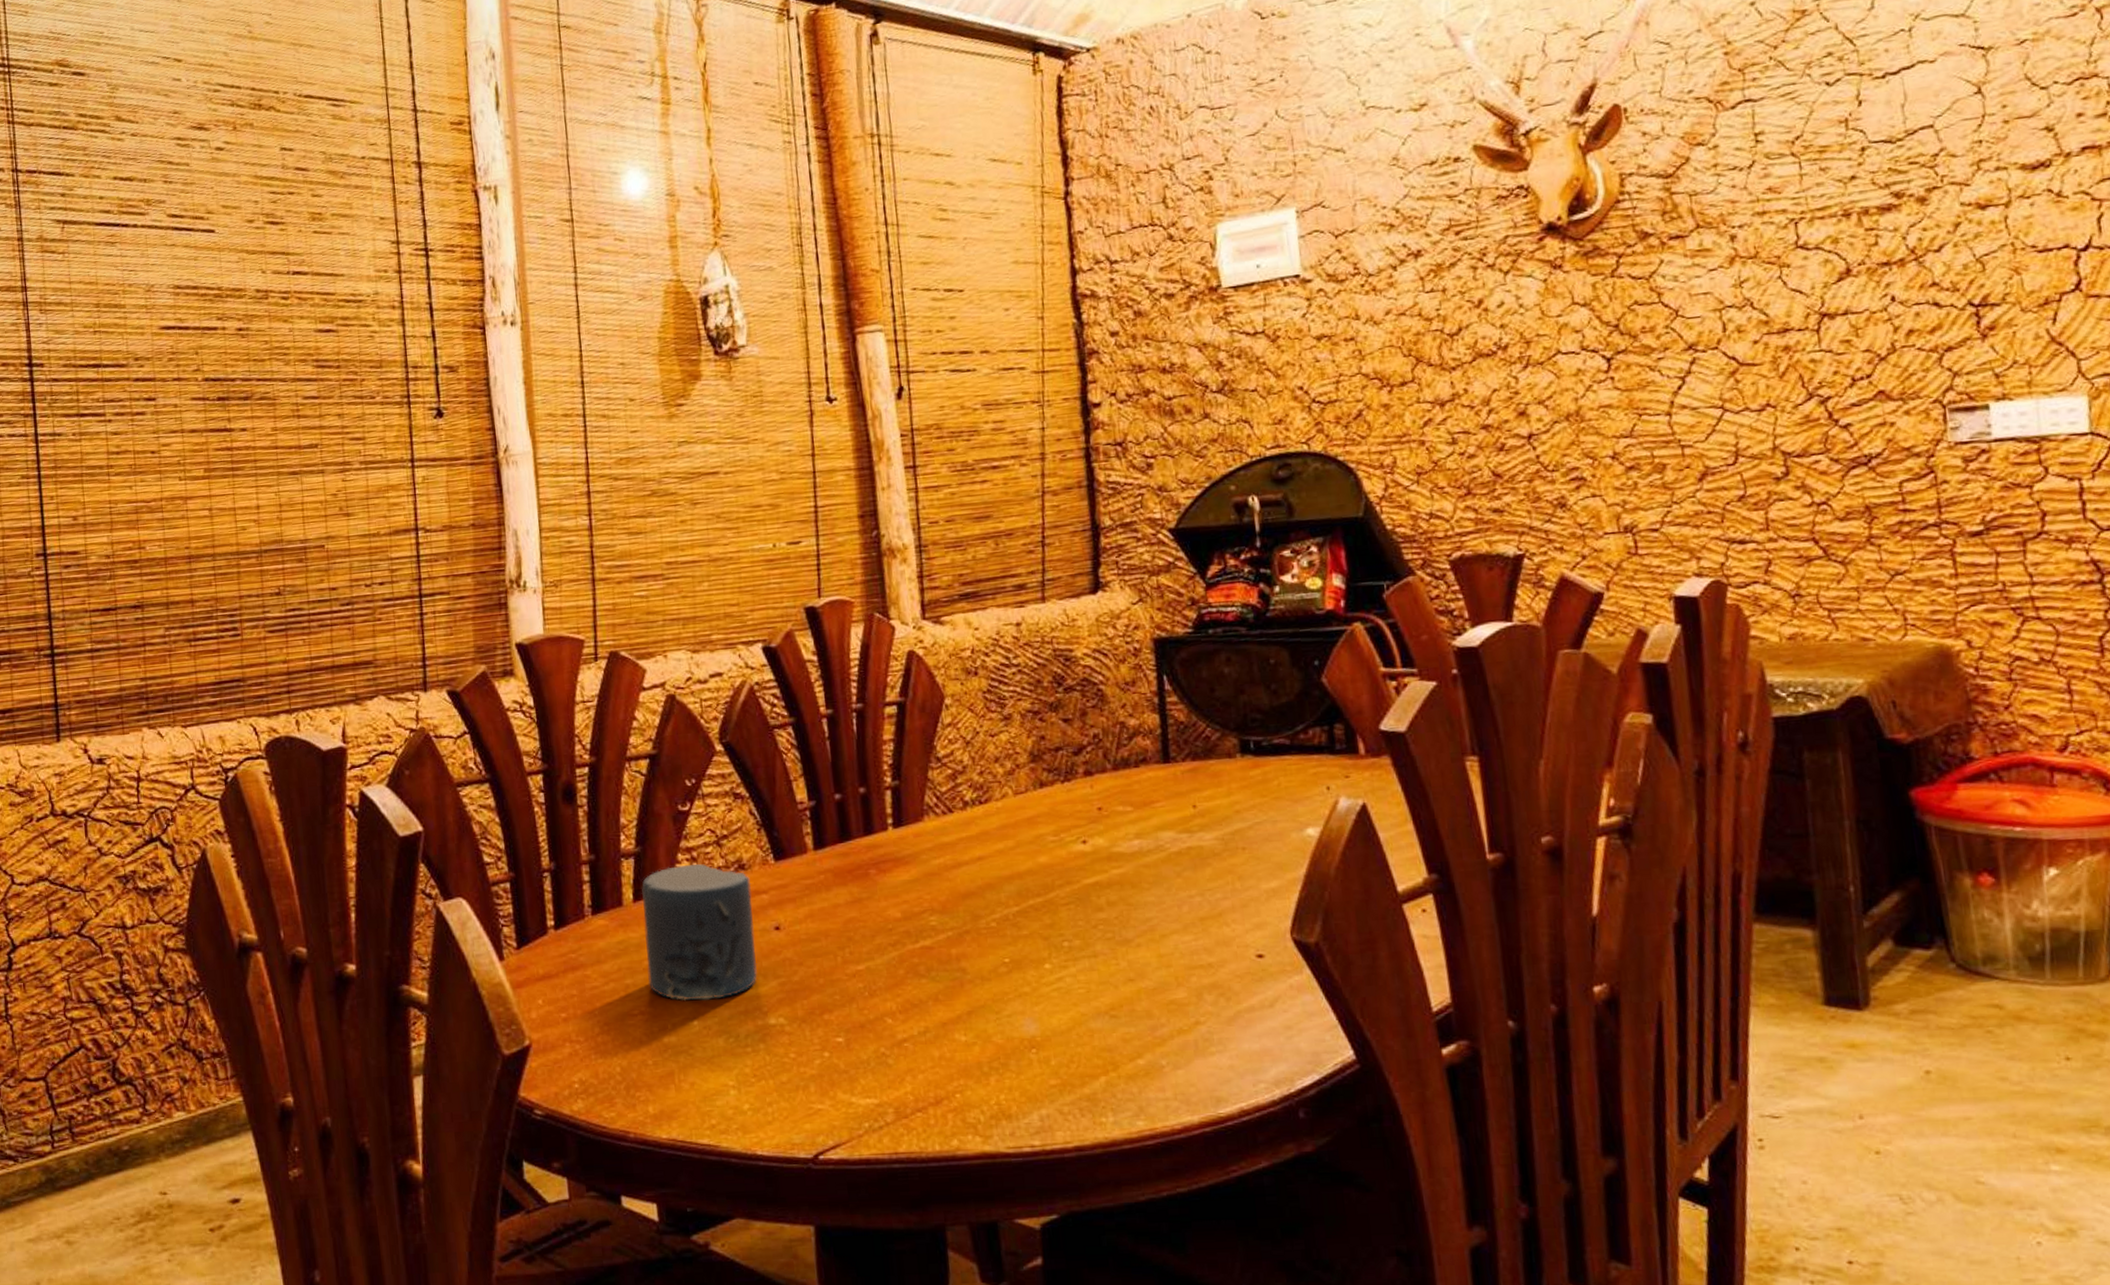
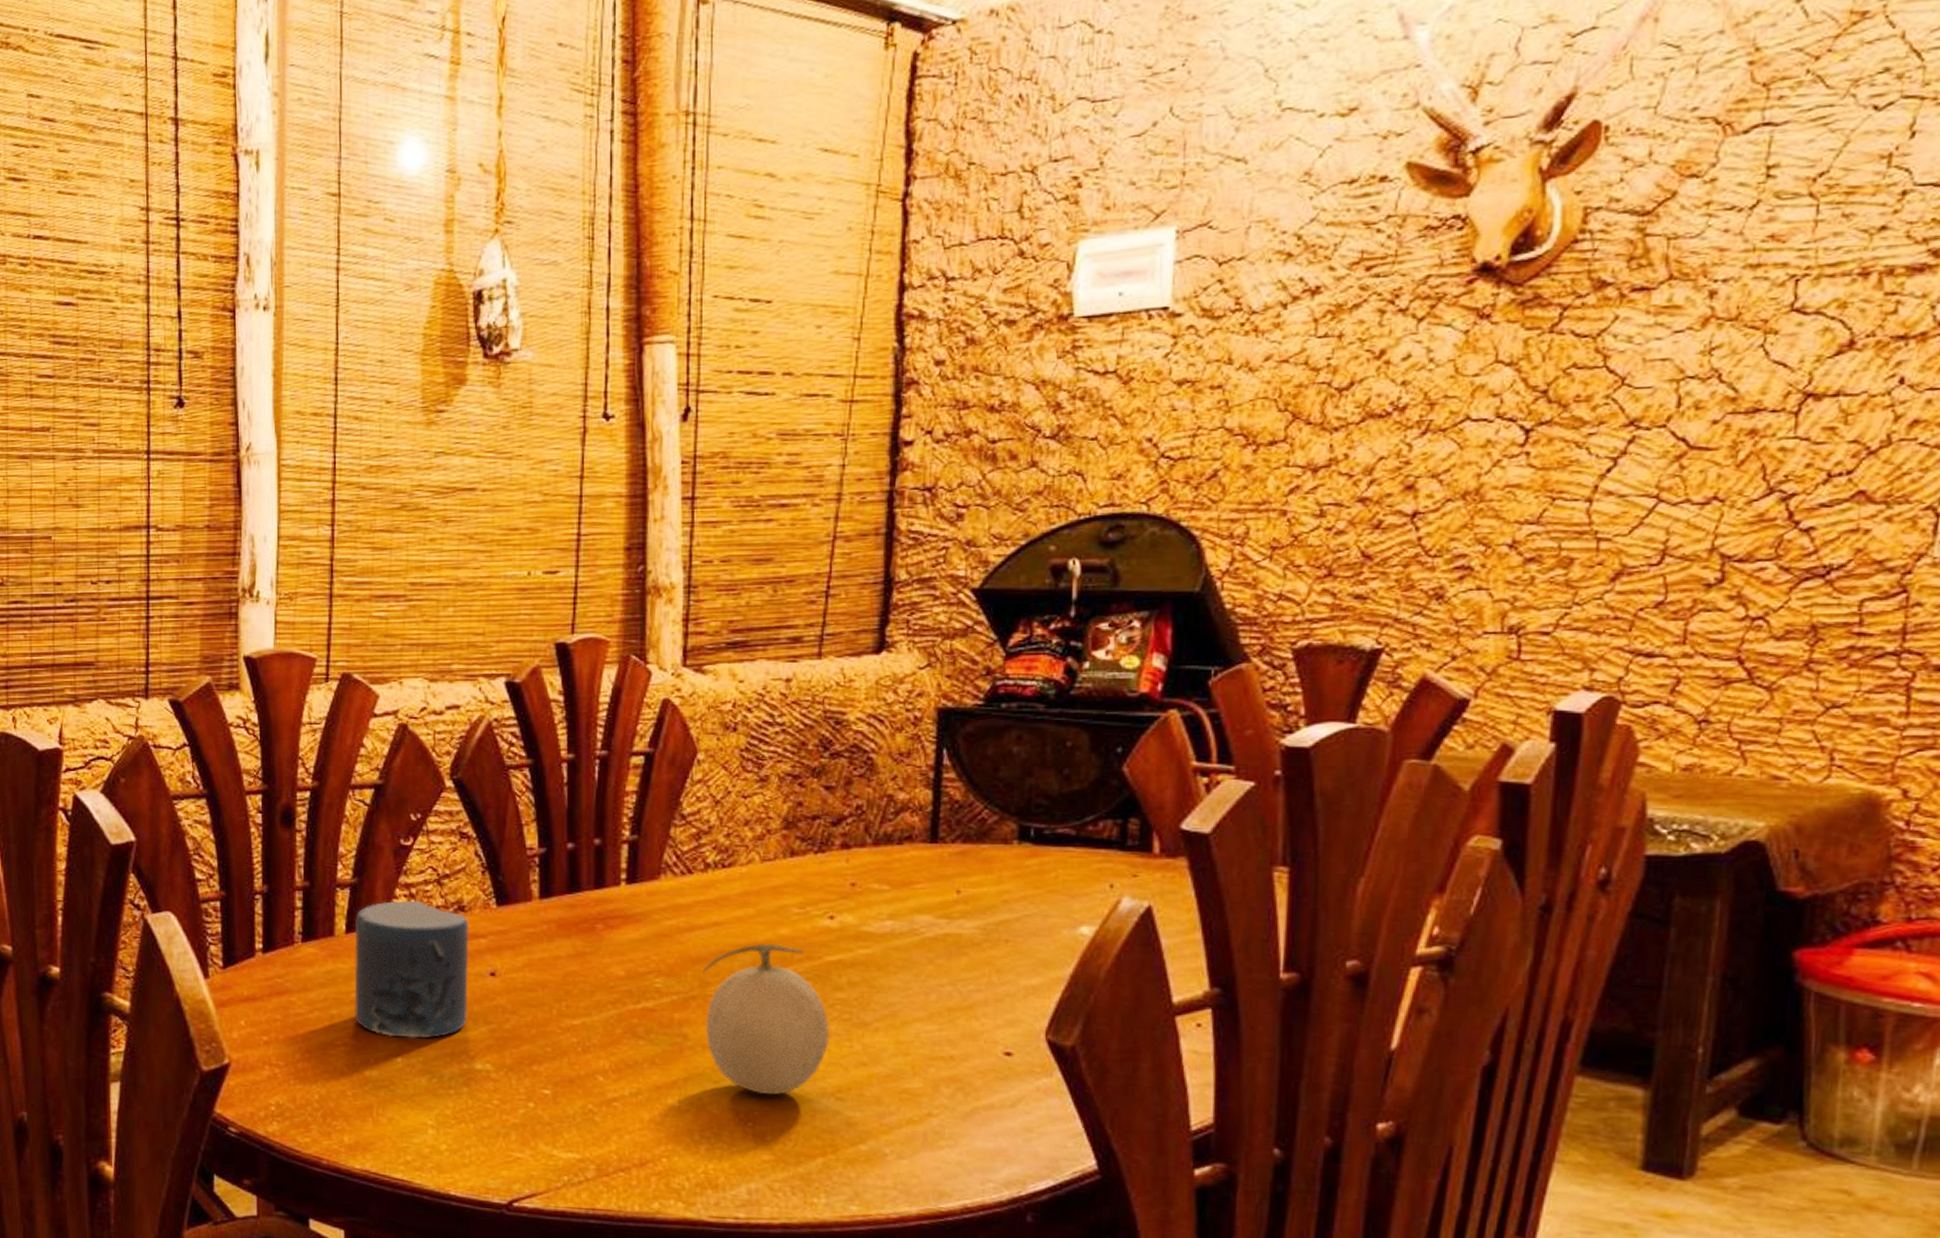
fruit: none [972,872,1098,1021] -> present [701,944,830,1096]

